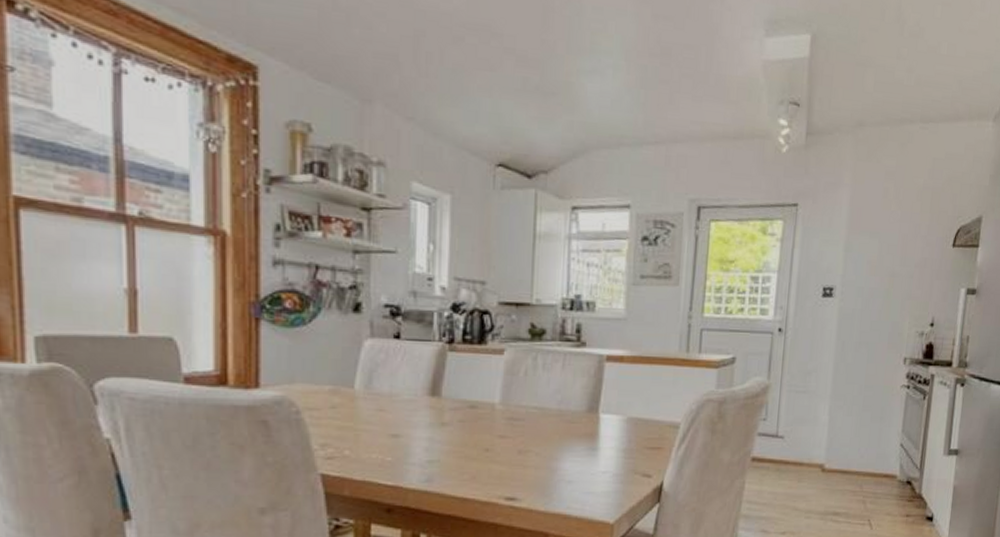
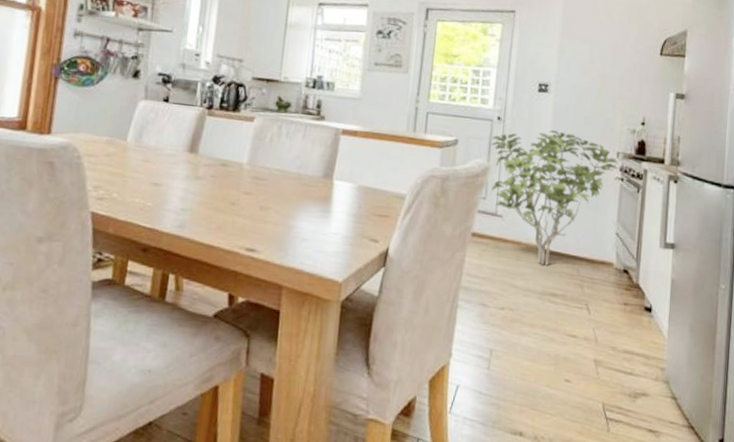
shrub: none [772,339,905,484] -> present [491,130,619,266]

